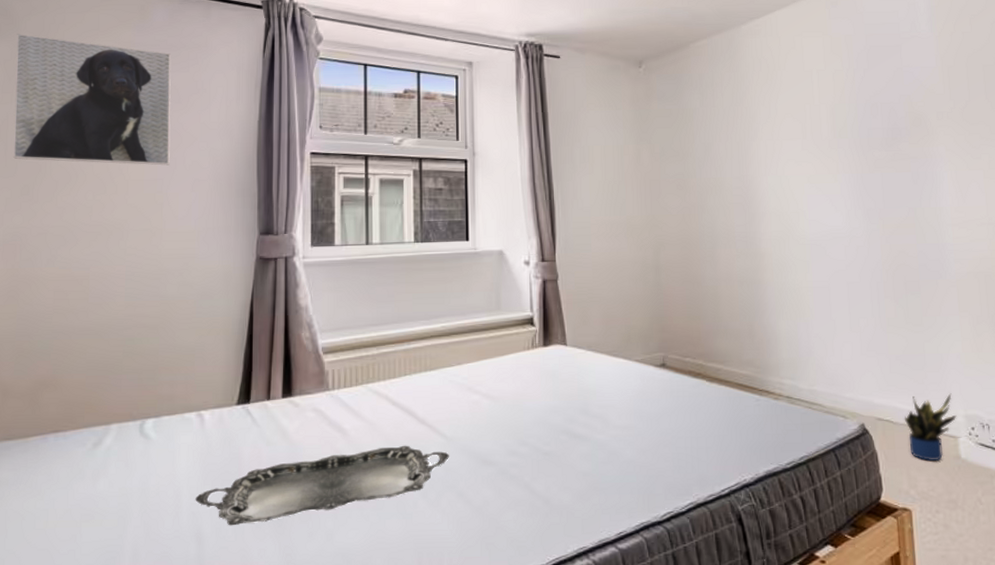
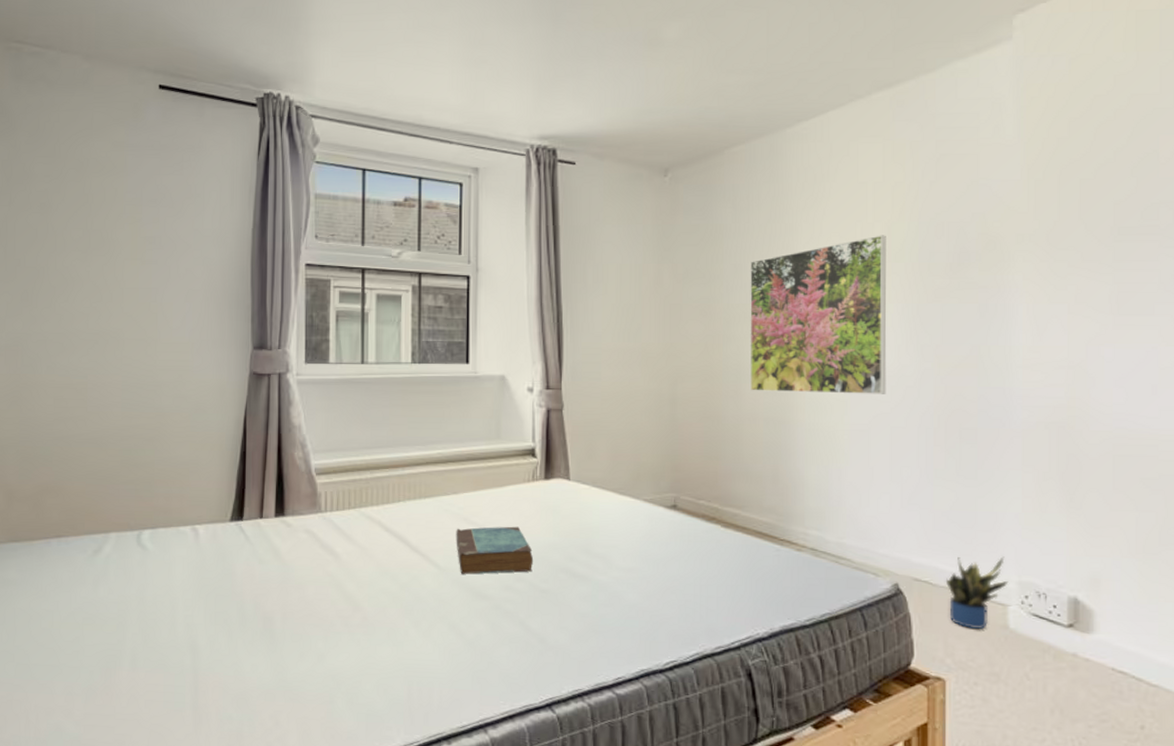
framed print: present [13,34,171,166] -> none [12,133,165,274]
serving tray: present [195,445,449,526] -> none [190,572,442,640]
book: none [461,392,535,442] -> present [456,526,533,574]
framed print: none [718,115,841,256] -> present [749,235,887,394]

